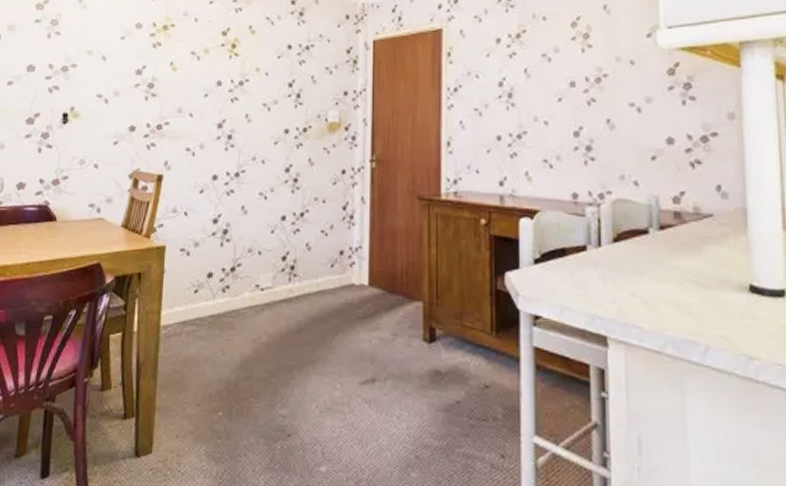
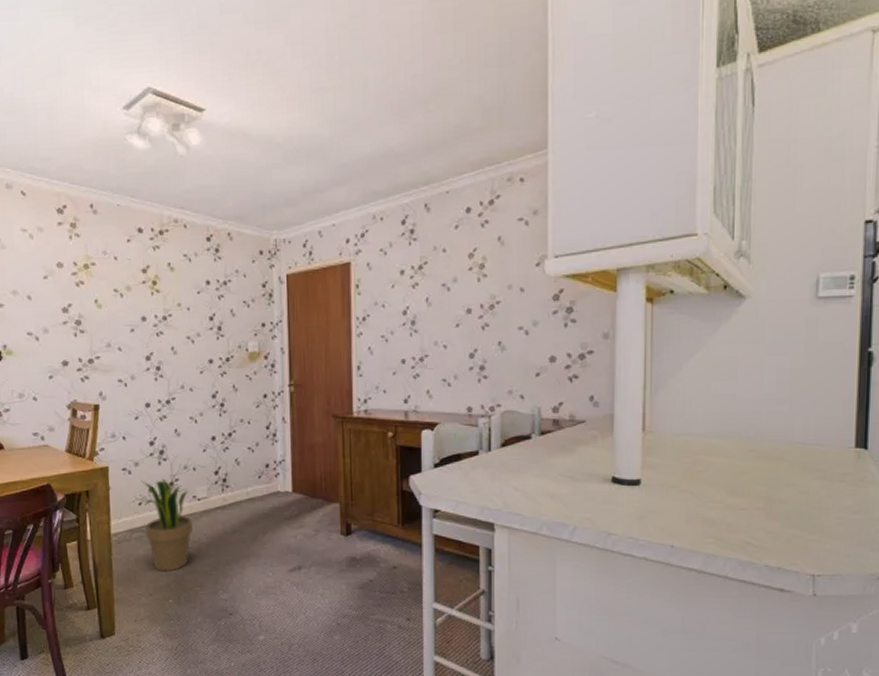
potted plant: none [199,262,253,376] -> present [141,478,193,572]

